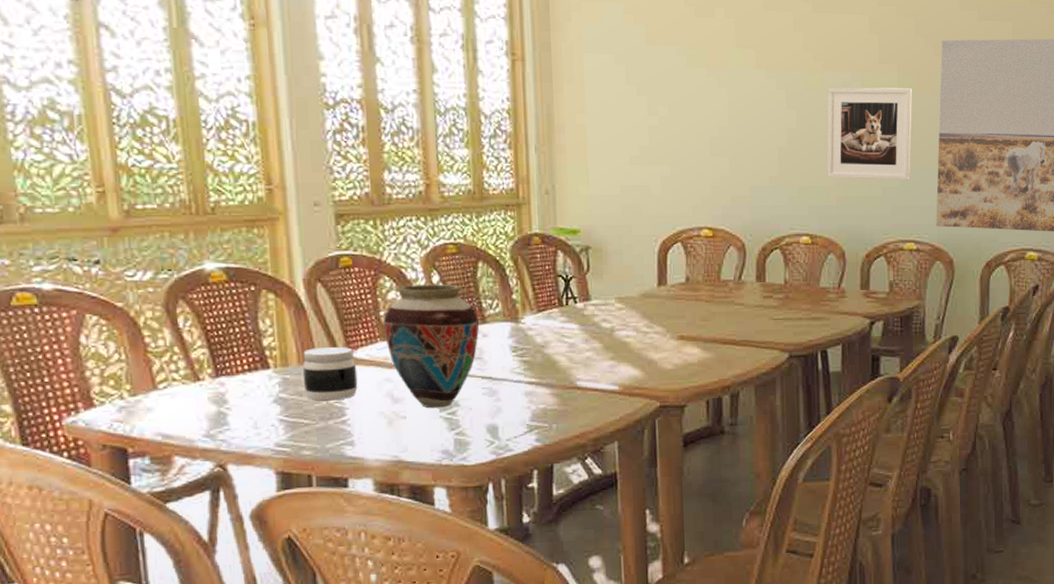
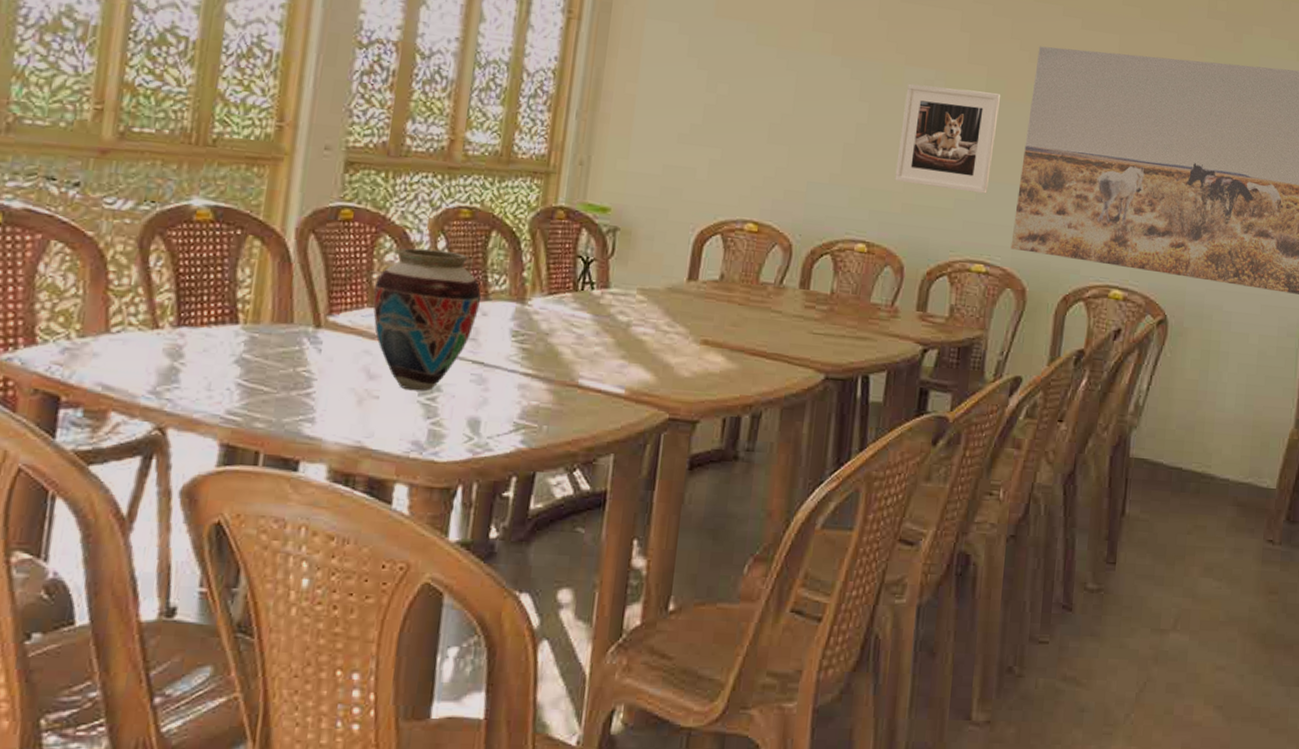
jar: present [302,346,358,401] -> none [272,306,336,369]

